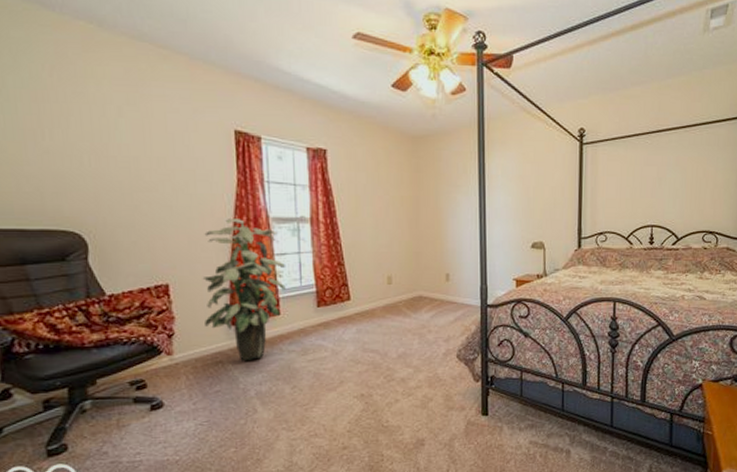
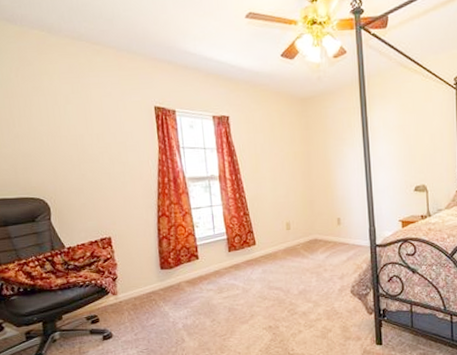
indoor plant: present [202,219,286,362] -> none [136,180,202,299]

